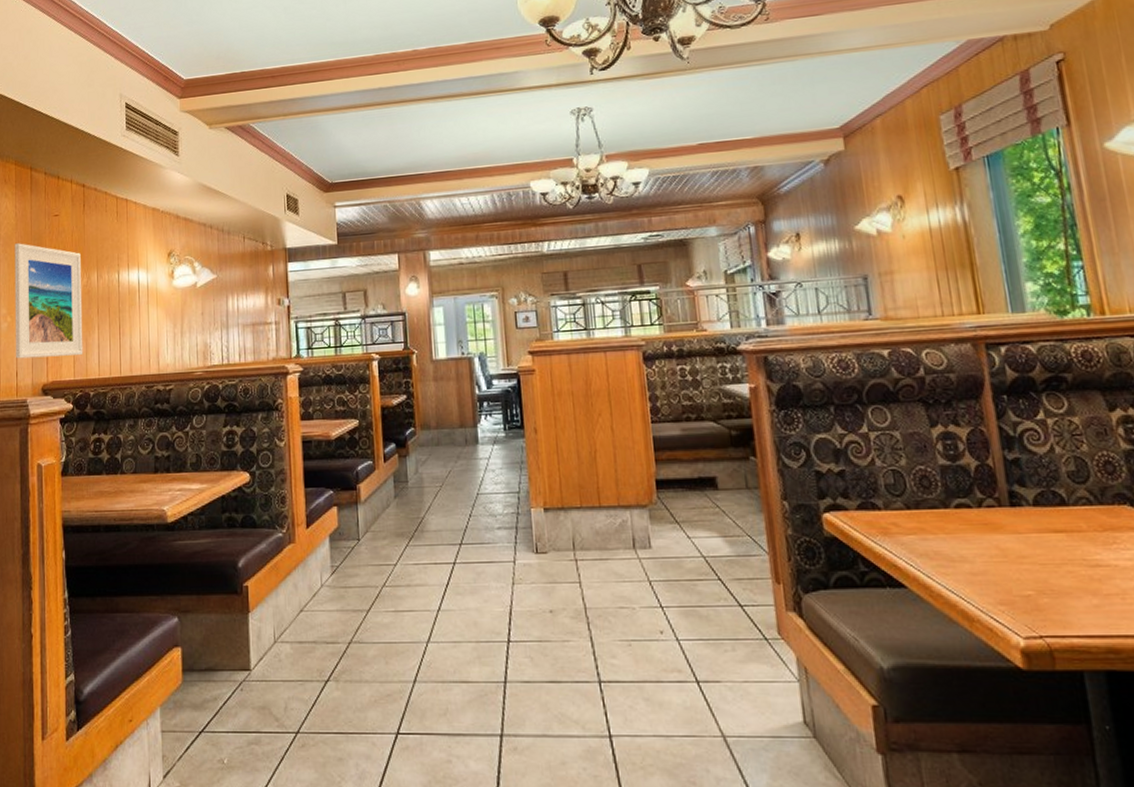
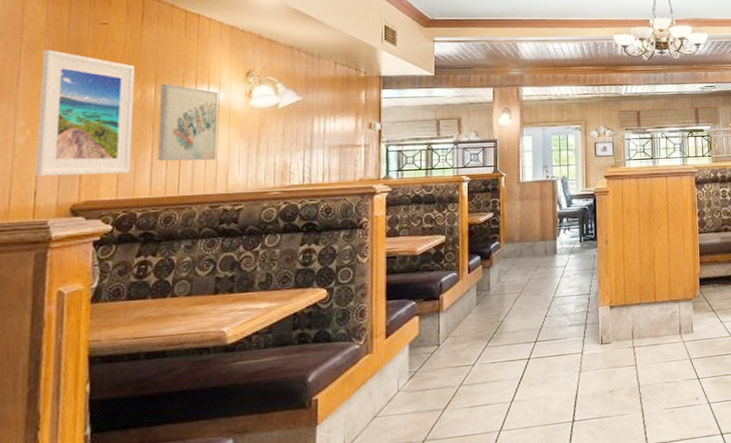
wall art: none [102,268,149,343] -> present [158,83,219,161]

